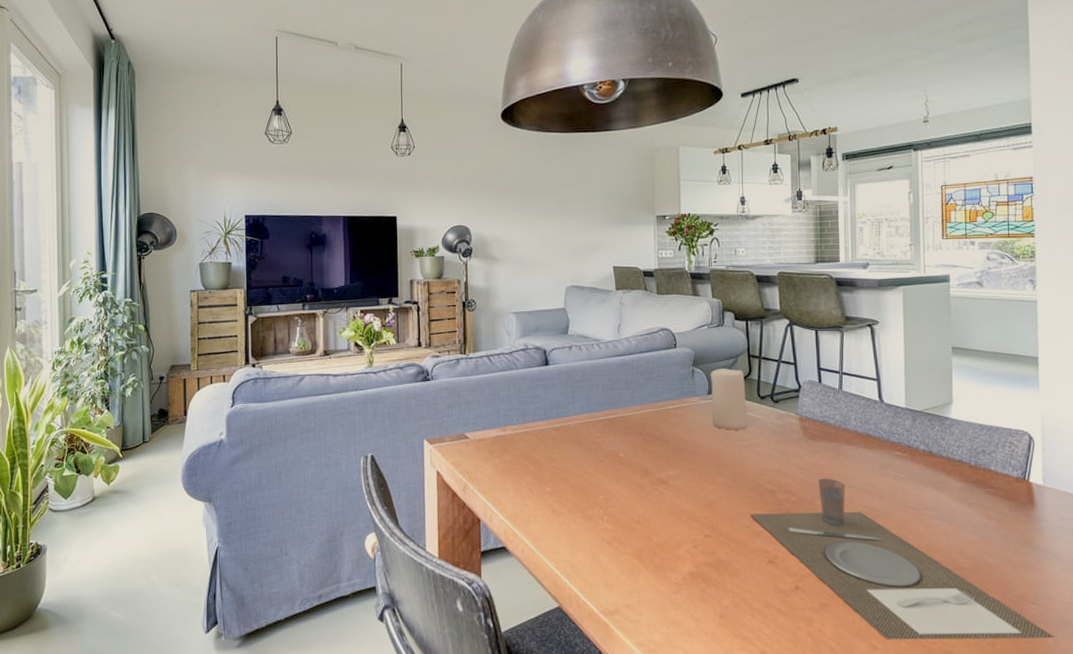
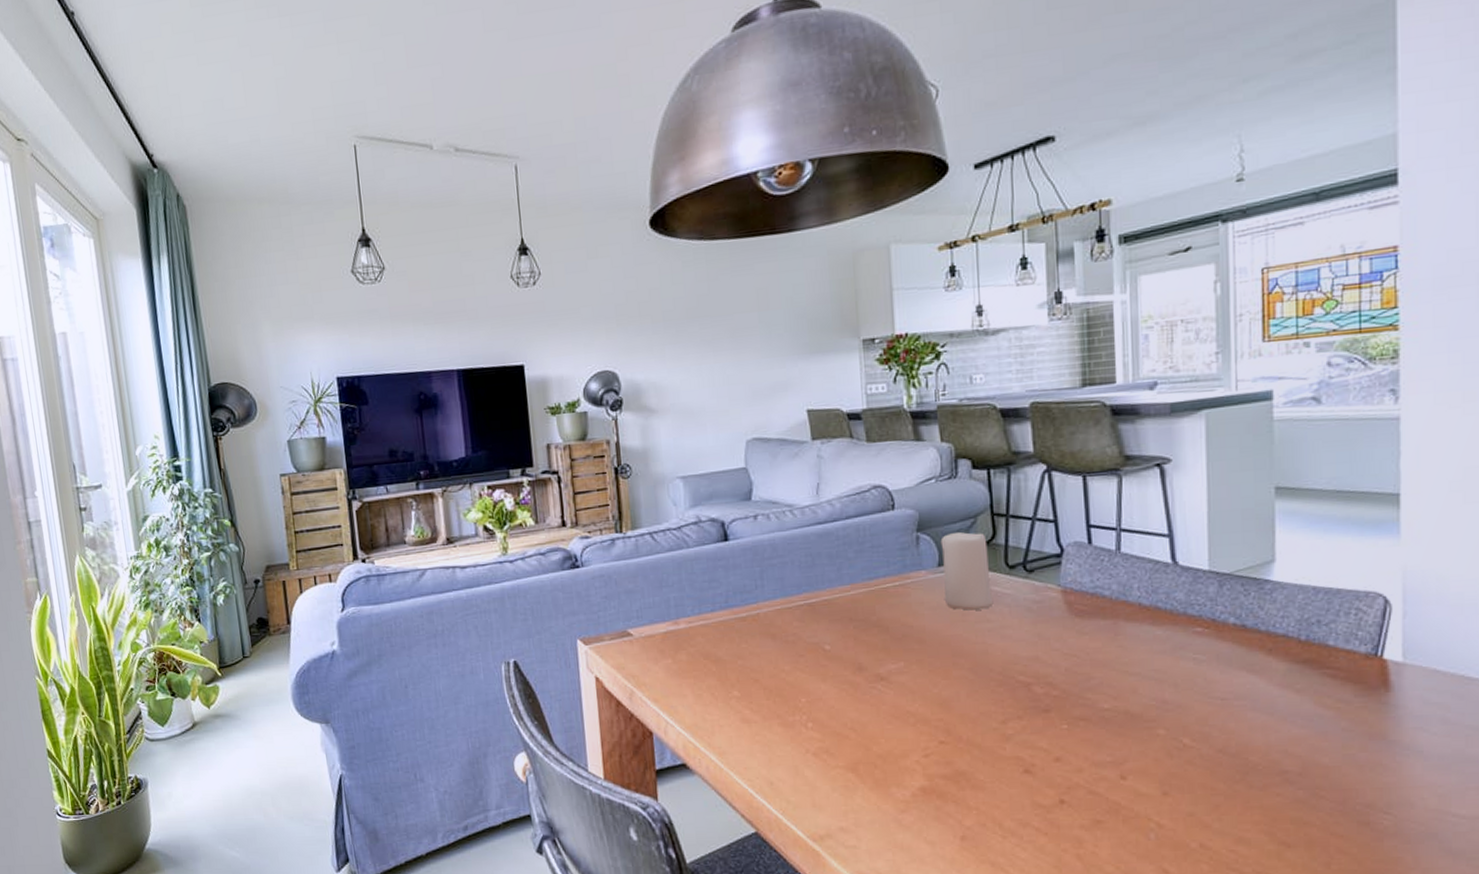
place setting: present [749,478,1055,640] -> none [997,665,1415,862]

